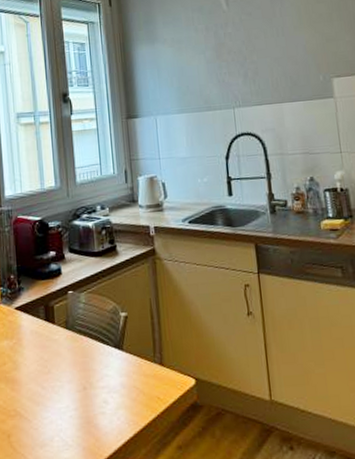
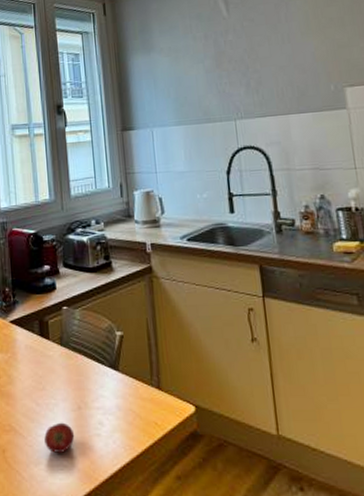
fruit: none [50,403,80,435] -> present [44,422,75,454]

